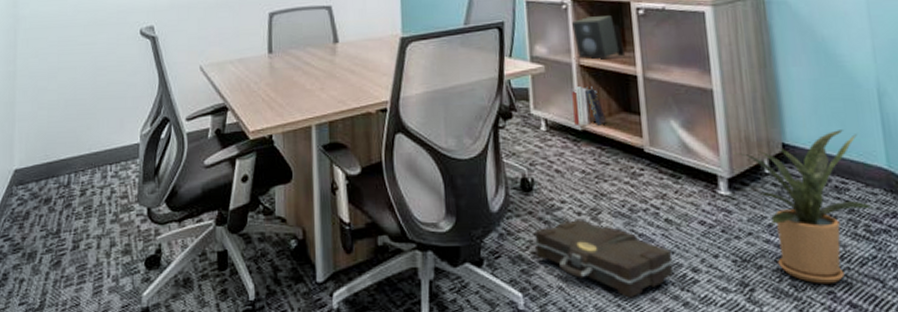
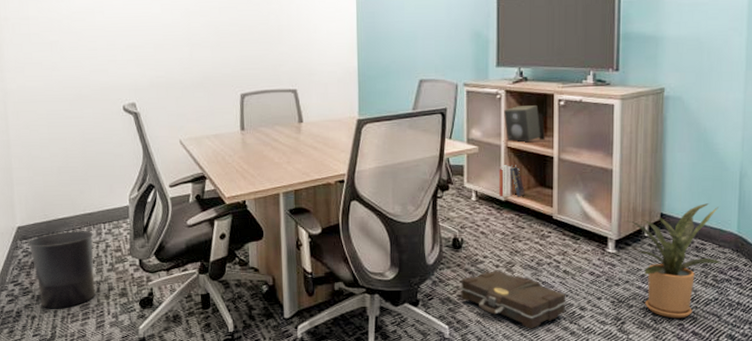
waste bin: none [24,174,98,270] -> present [27,231,96,309]

